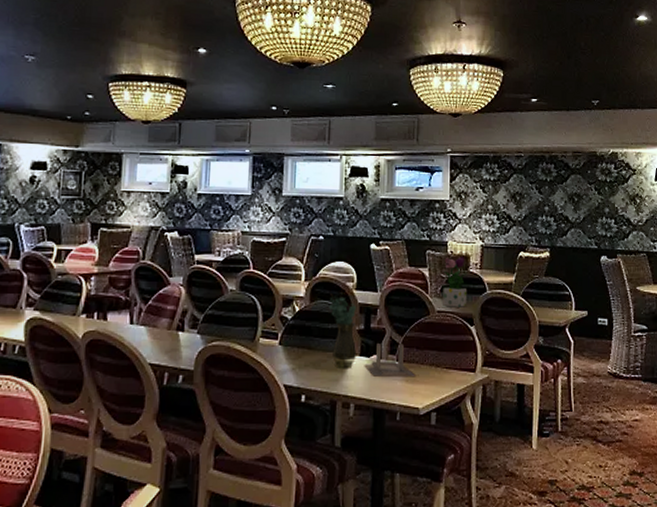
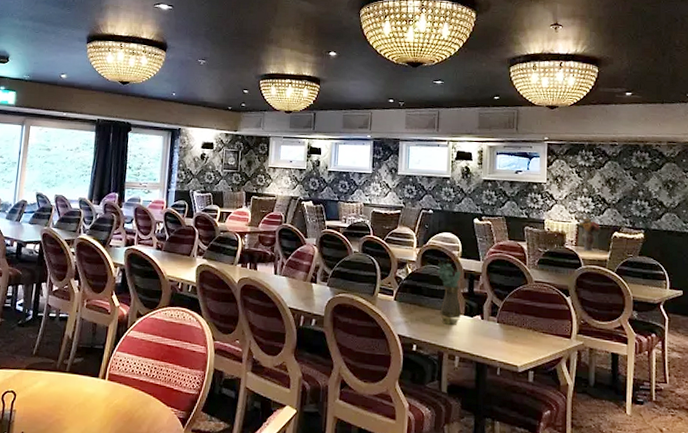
napkin holder: present [364,342,417,378] -> none [468,305,515,338]
flower arrangement: present [443,257,468,307] -> none [540,234,564,279]
flower arrangement: none [481,234,506,274] -> present [576,215,601,251]

